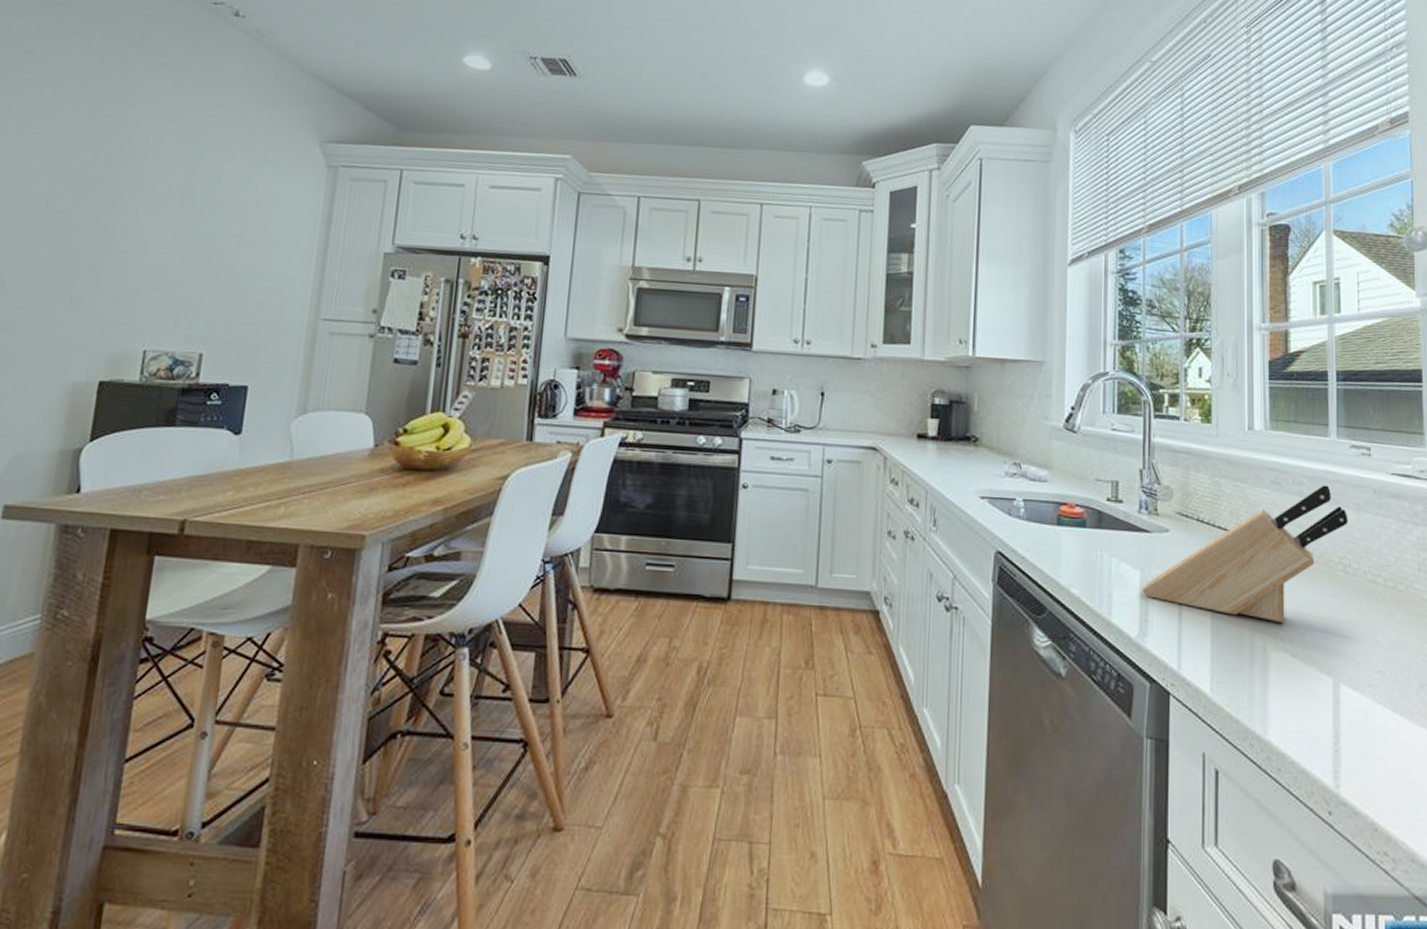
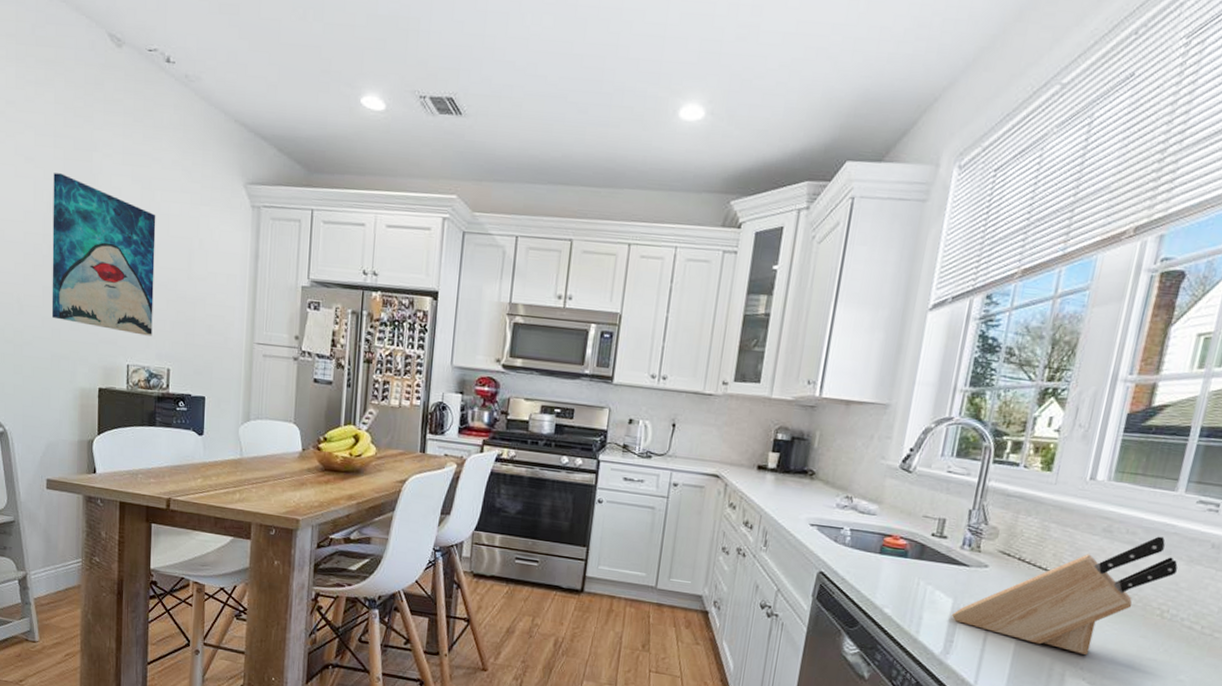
wall art: none [44,128,204,315] -> present [51,173,156,336]

